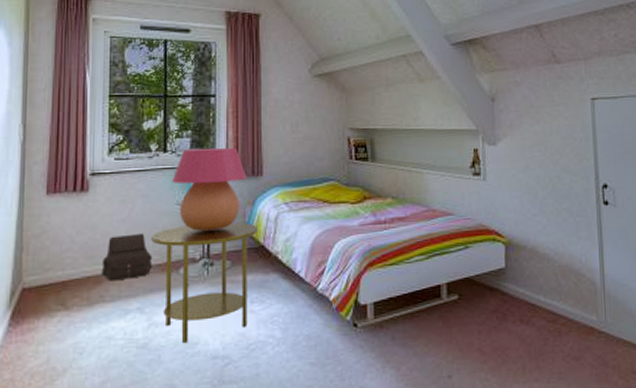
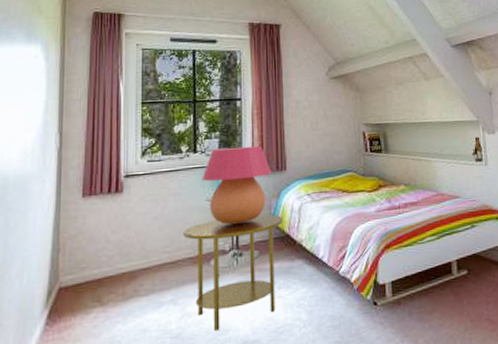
satchel: present [101,233,153,281] -> none [136,229,185,276]

